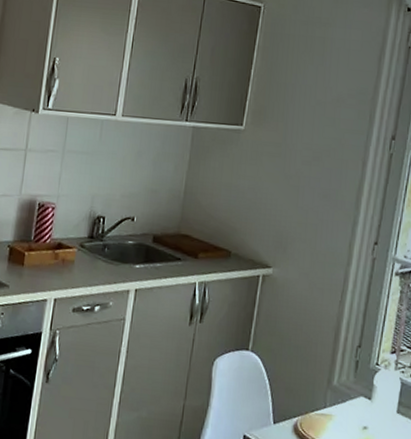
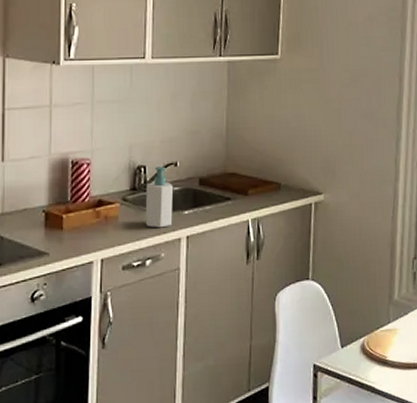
soap bottle: none [98,219,129,278] -> present [145,166,174,228]

